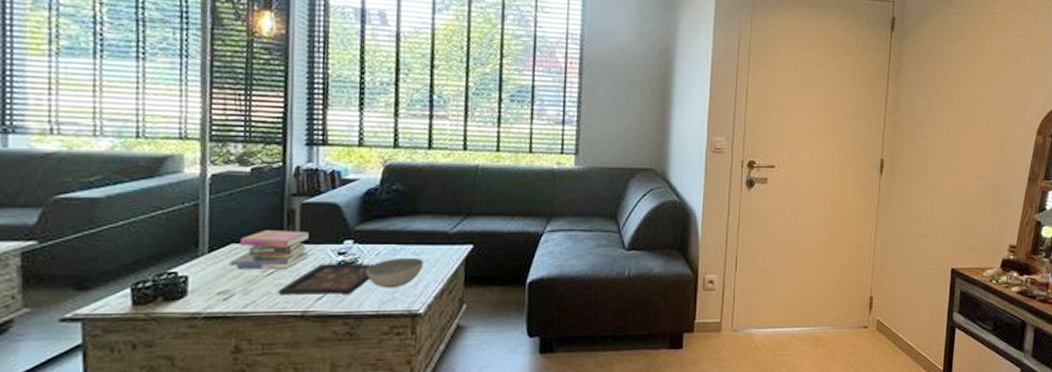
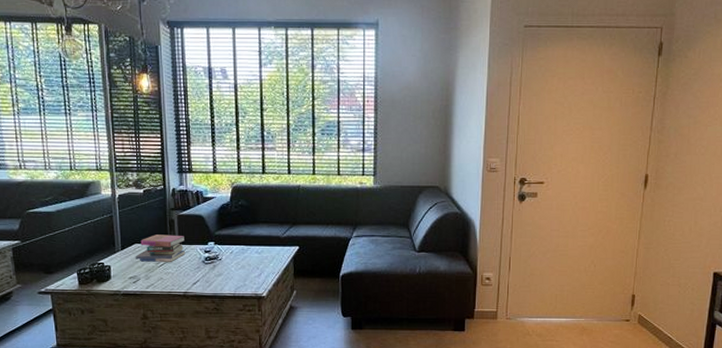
decorative tray: present [277,263,373,295] -> none [167,259,229,281]
bowl: present [366,257,423,288] -> none [224,255,264,278]

